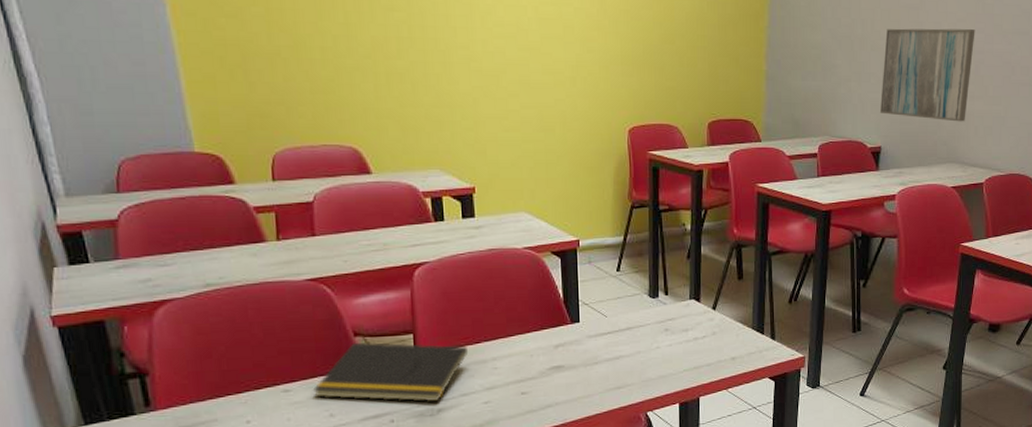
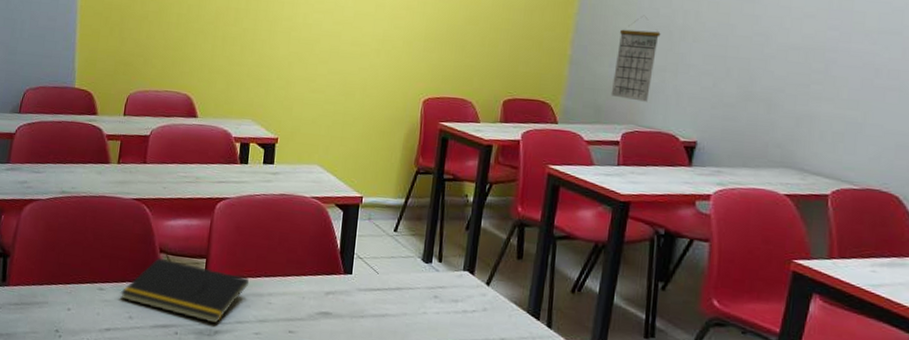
calendar: none [805,25,844,113] -> present [610,15,661,102]
wall art: present [880,28,975,122] -> none [699,21,827,125]

